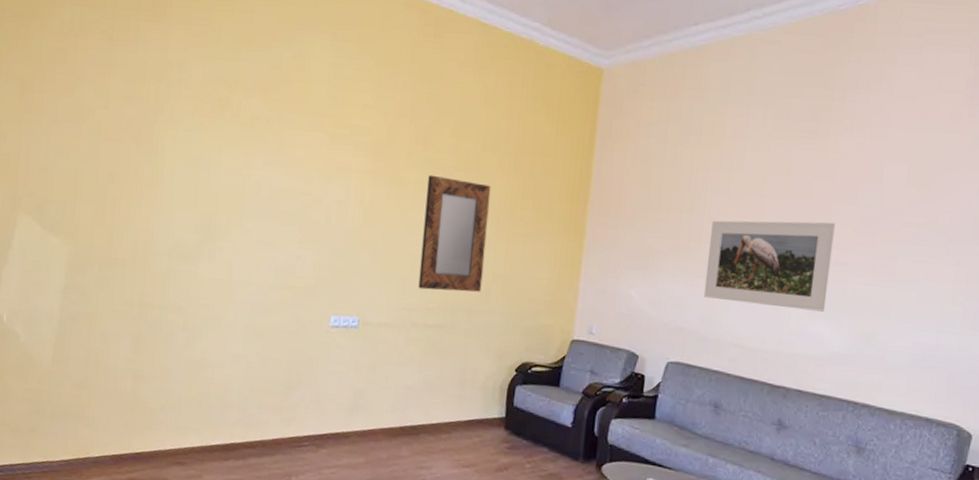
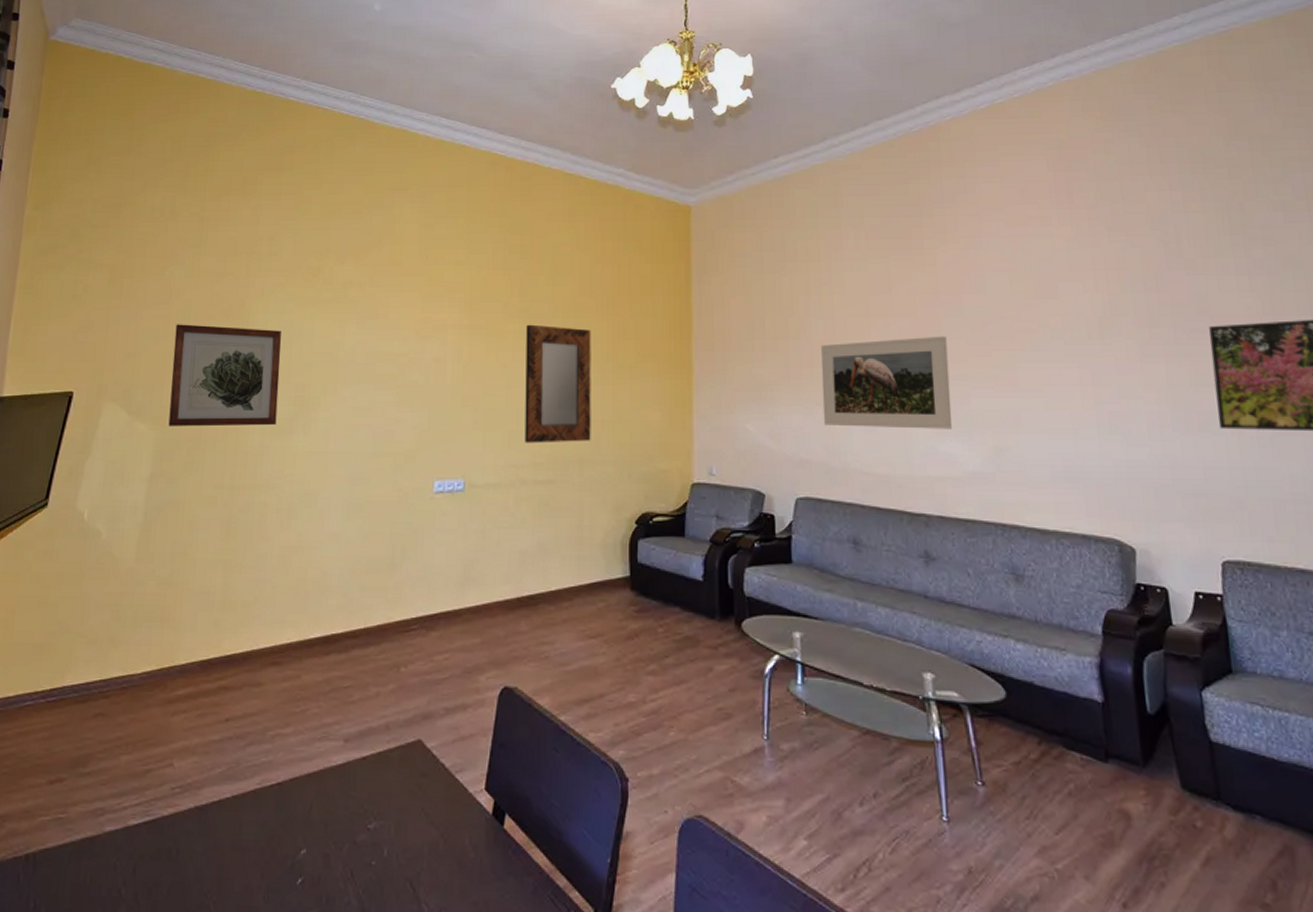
wall art: none [80,143,189,251] -> present [168,324,281,427]

